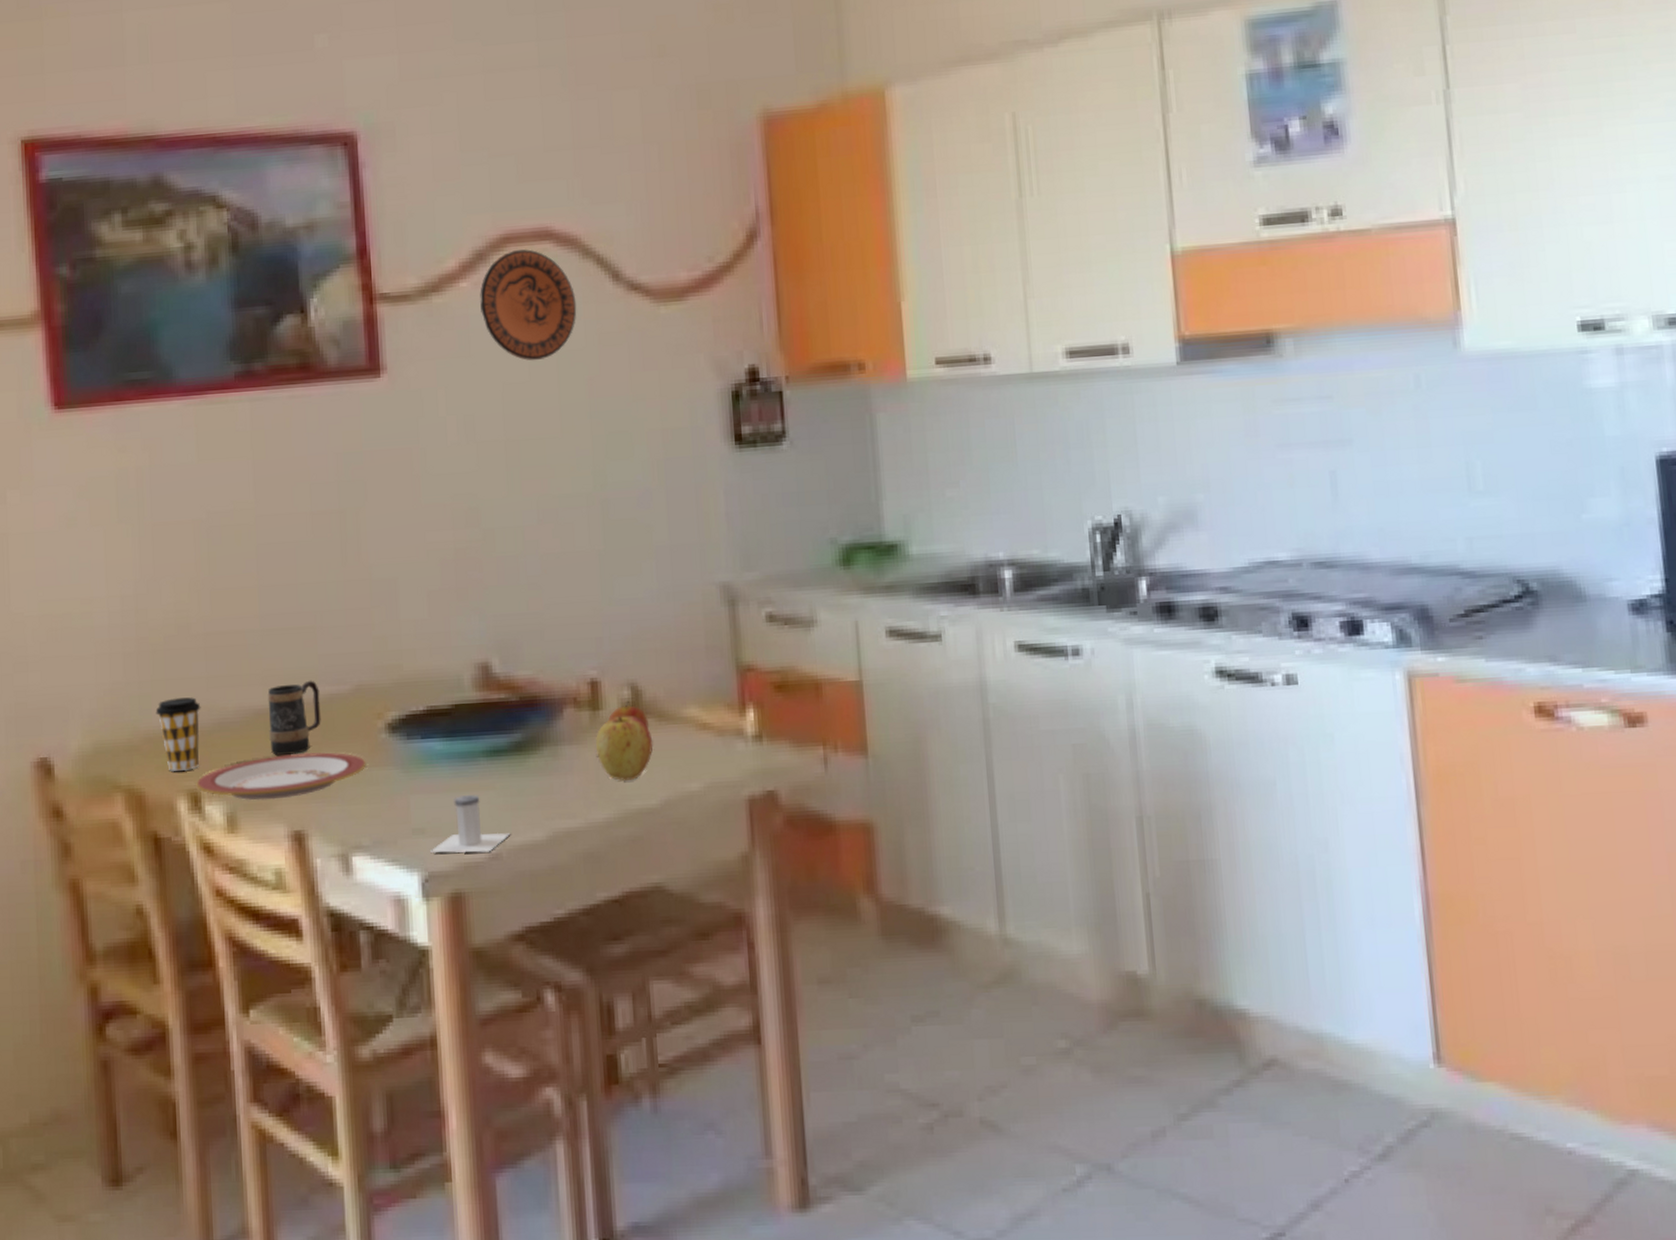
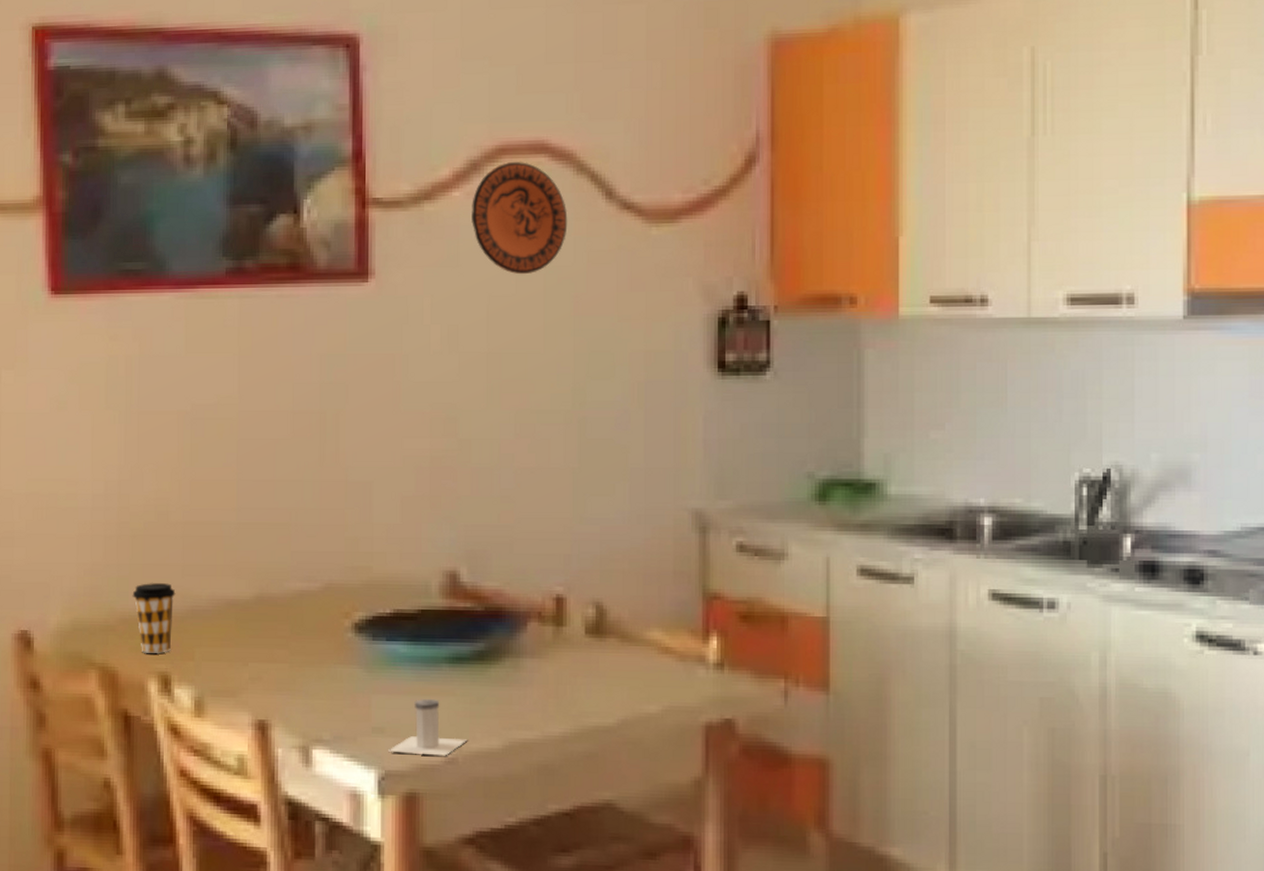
plate: present [196,752,366,801] -> none [167,645,332,689]
mug: present [267,680,321,755] -> none [238,575,291,646]
apple: present [596,716,653,781] -> none [558,634,614,697]
fruit: present [608,700,650,729] -> none [572,619,612,648]

